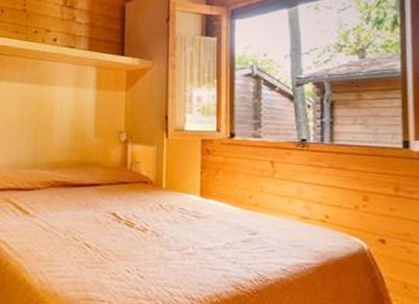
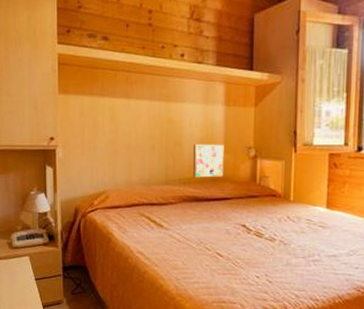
wall art: none [61,127,95,163] -> present [192,143,224,178]

